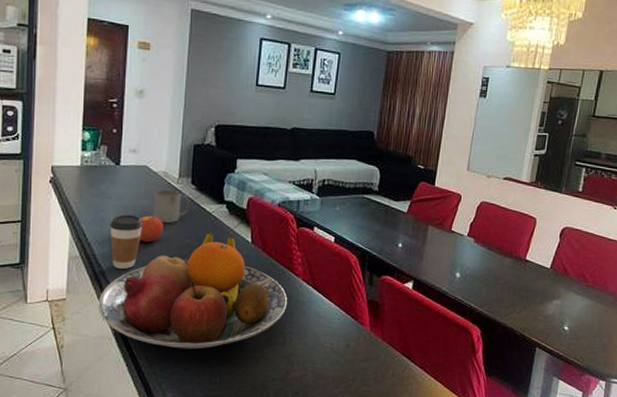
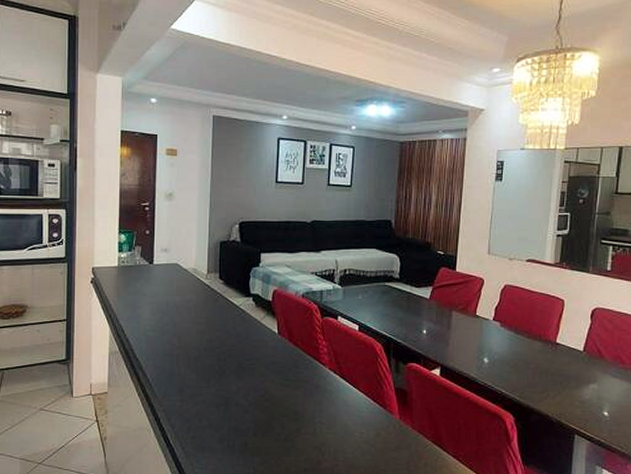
fruit bowl: present [98,231,288,349] -> none [137,323,316,440]
coffee cup: present [110,214,143,269] -> none [145,310,176,362]
apple: present [139,213,164,243] -> none [172,308,195,336]
mug: present [152,190,190,224] -> none [184,286,218,318]

